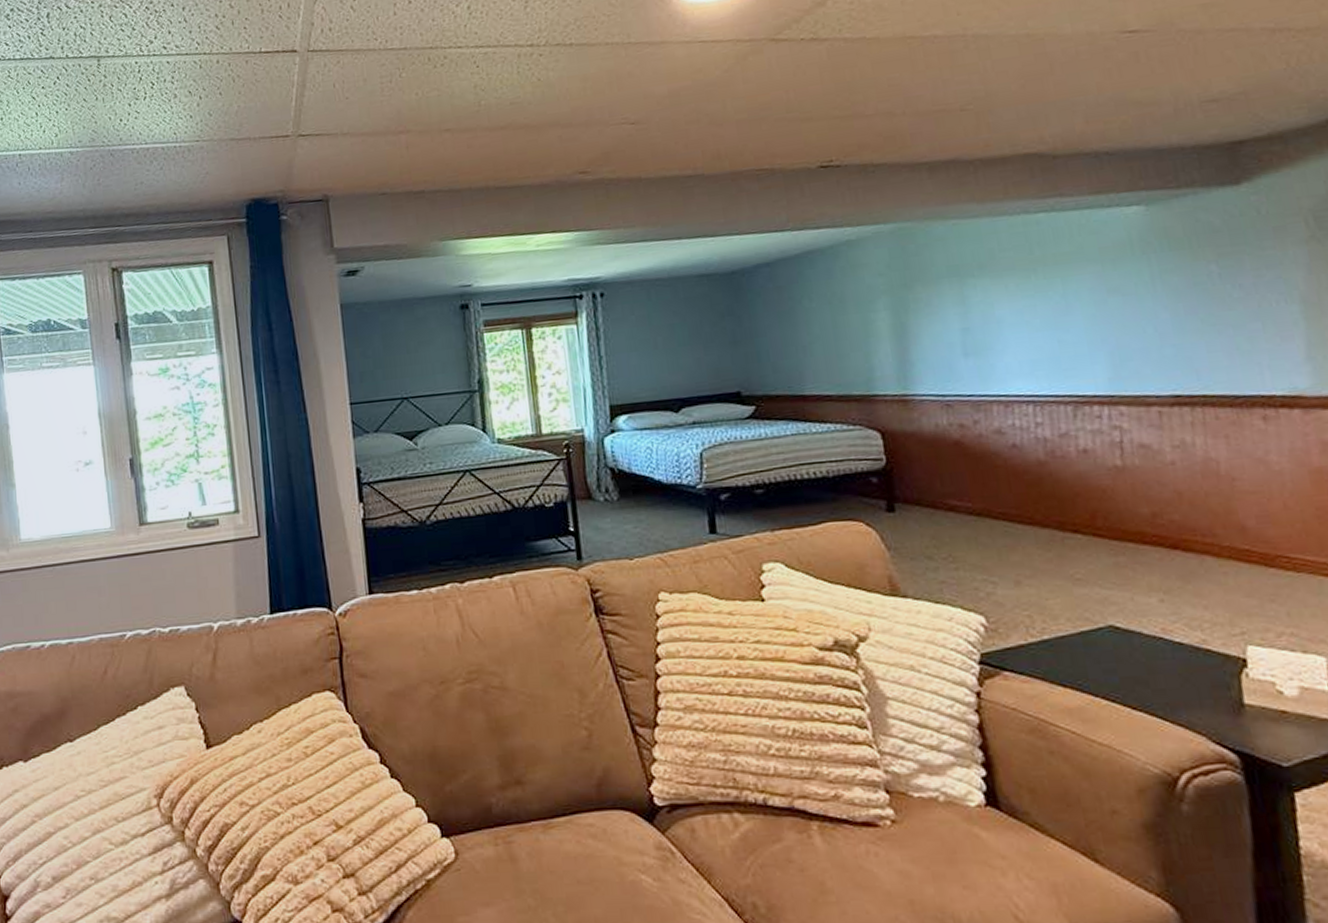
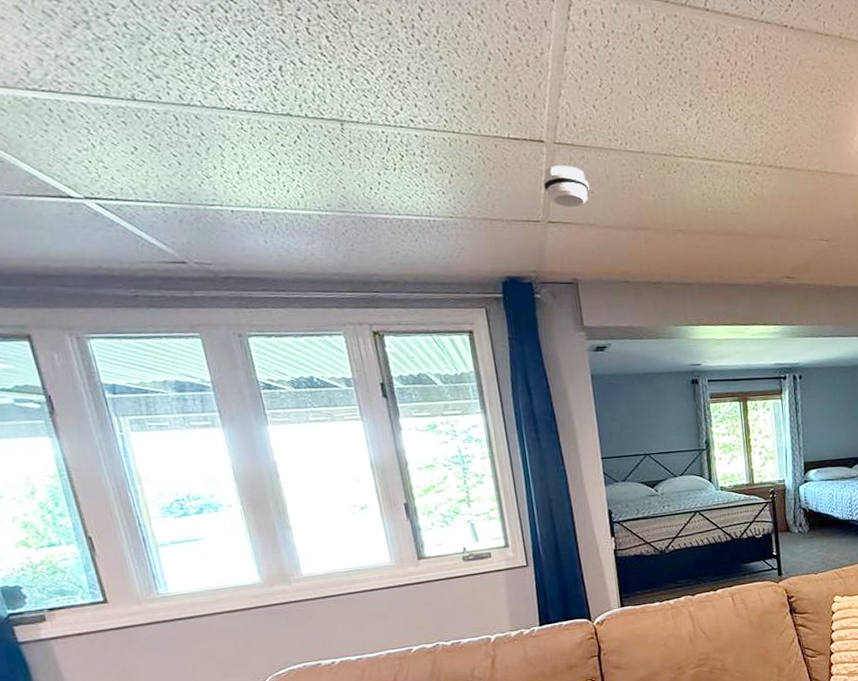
smoke detector: none [293,73,344,118] -> present [542,165,589,207]

